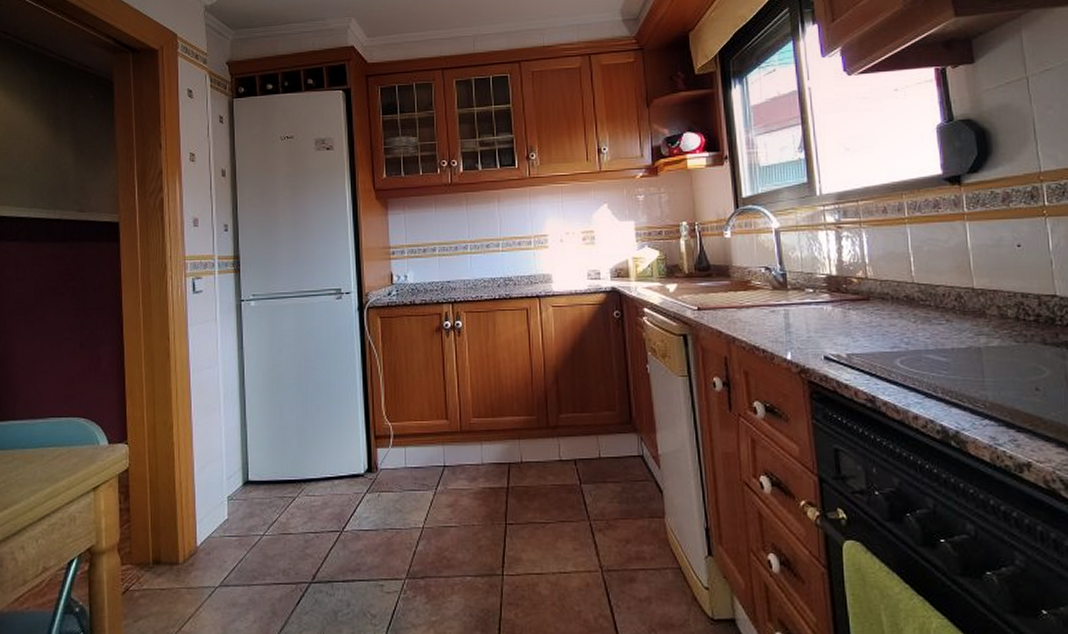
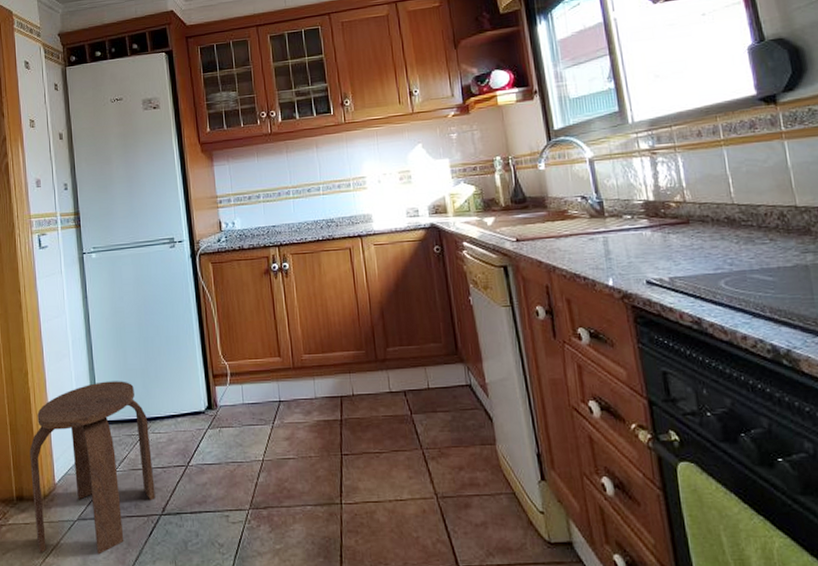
stool: none [170,439,306,624] -> present [29,381,156,555]

